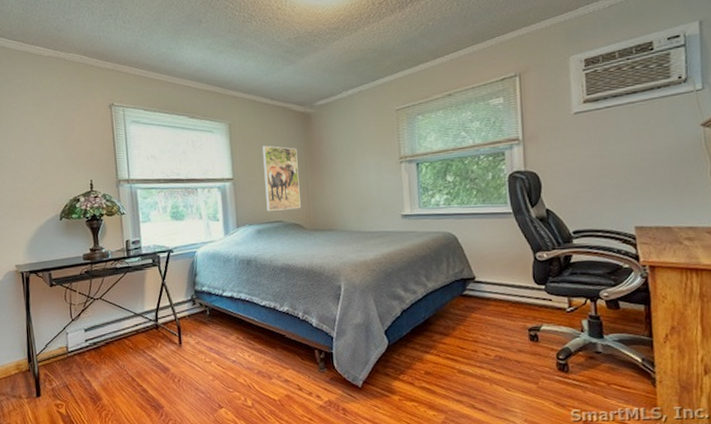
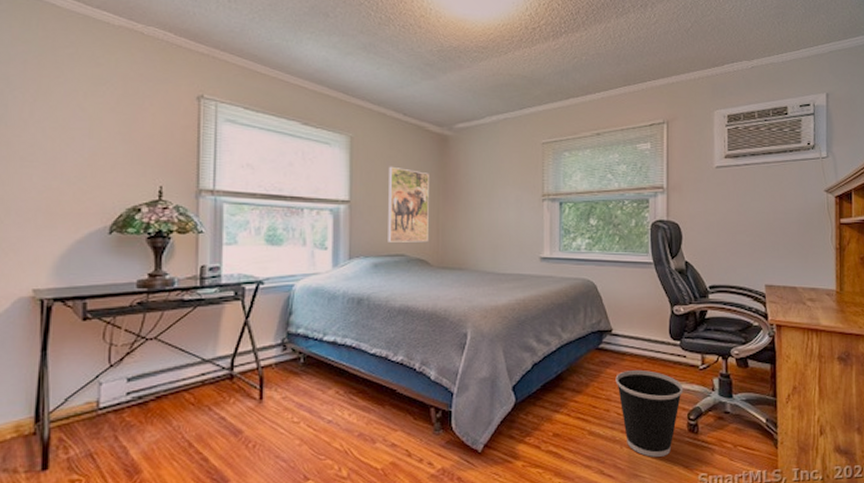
wastebasket: none [481,314,551,394] -> present [615,370,683,457]

